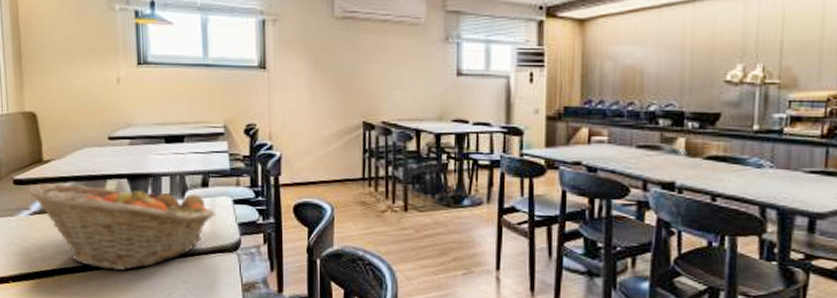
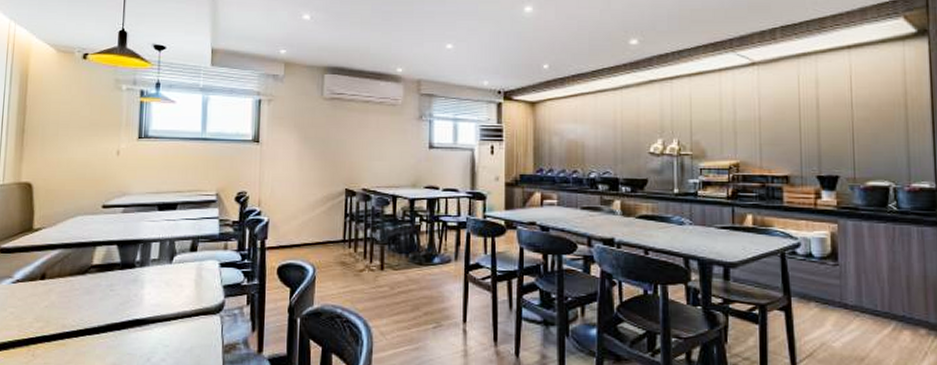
fruit basket: present [27,183,215,271] -> none [13,249,201,337]

